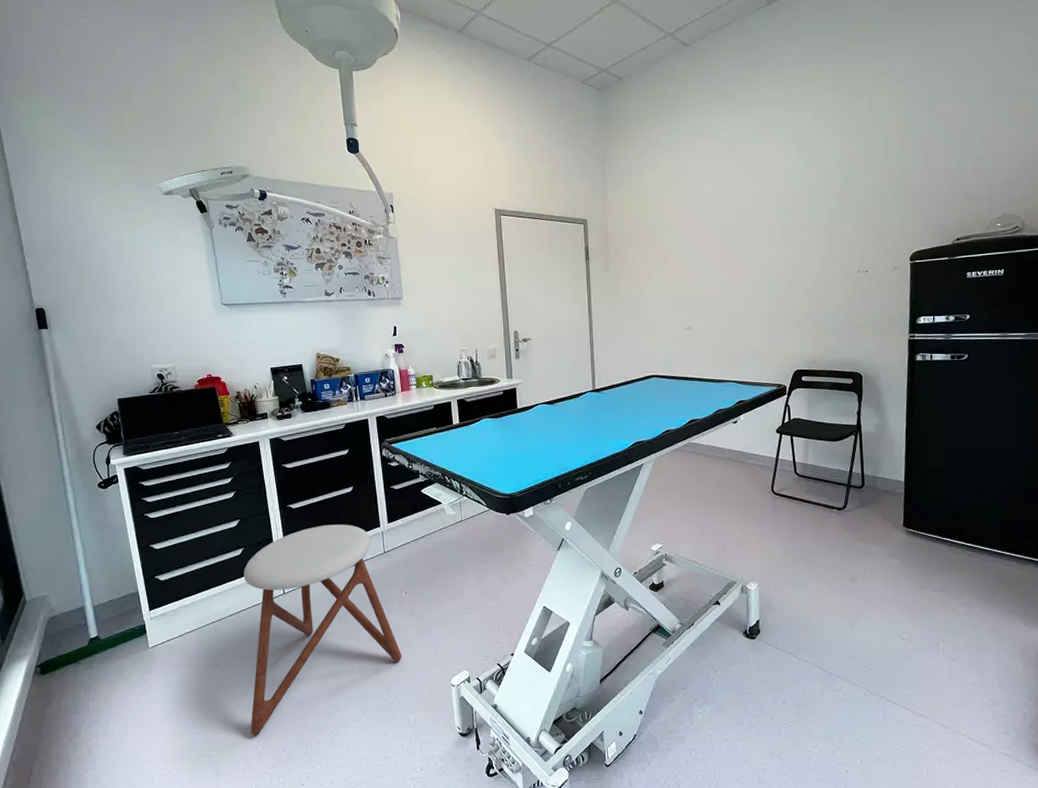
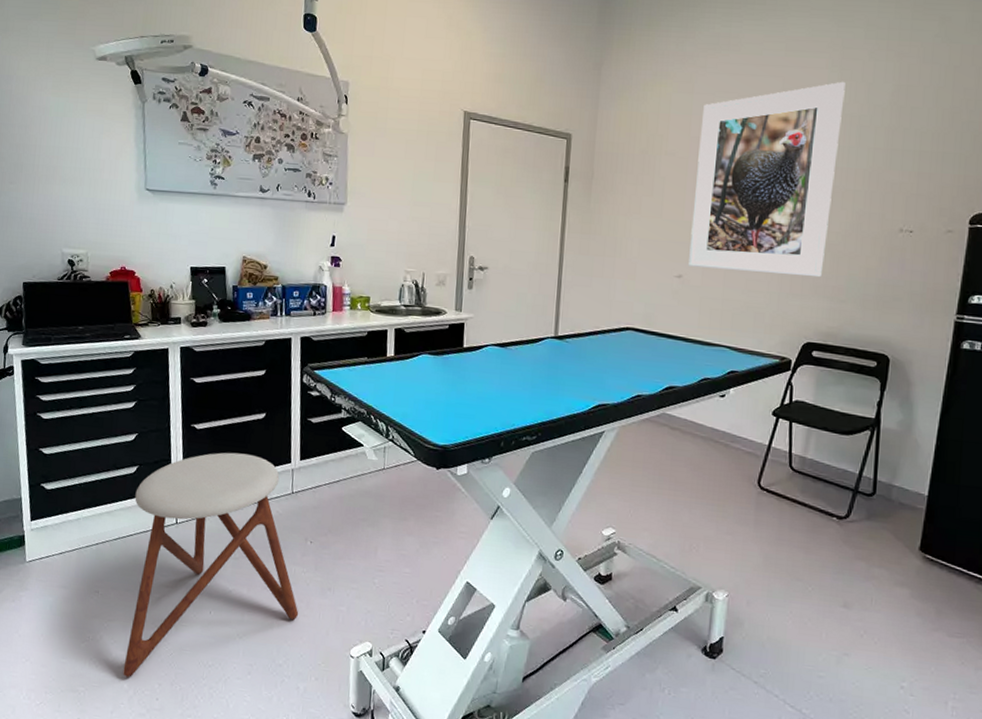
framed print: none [692,155,803,319] -> present [688,81,846,278]

